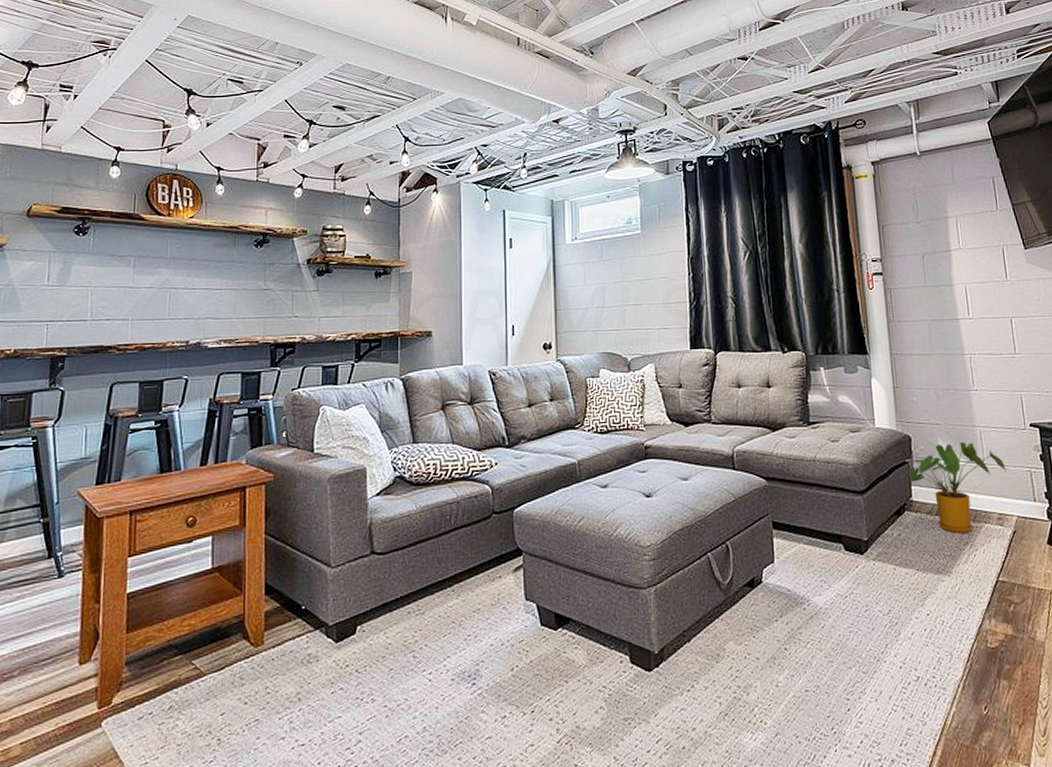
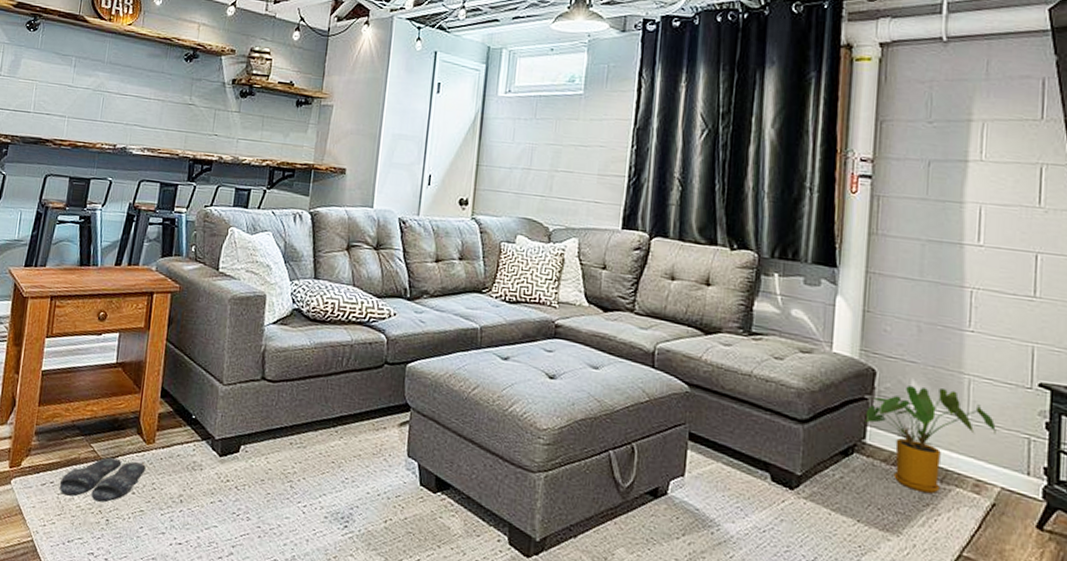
slippers: none [159,669,257,724] -> present [59,457,146,502]

